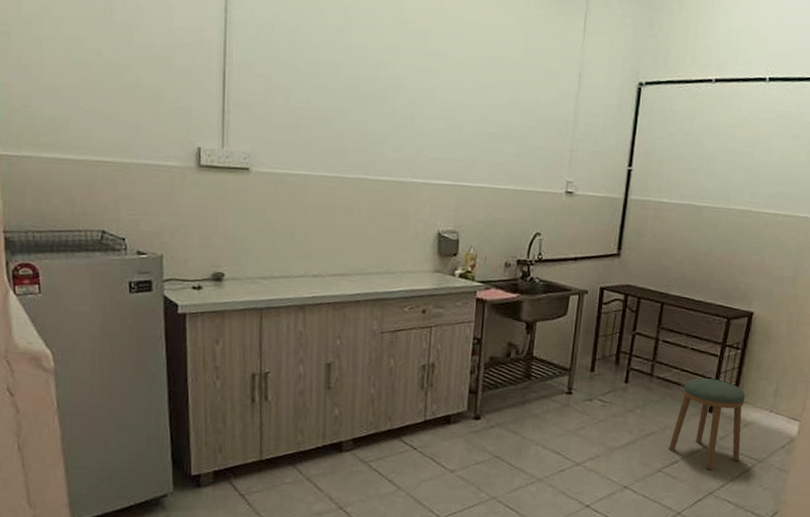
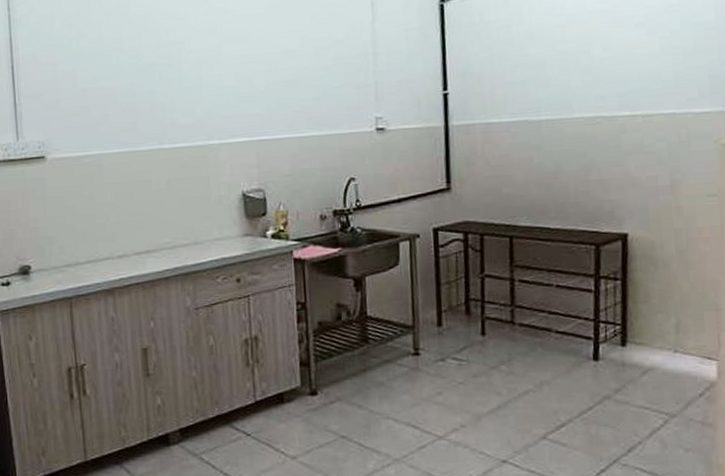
stool: present [669,378,745,470] -> none [550,319,645,432]

